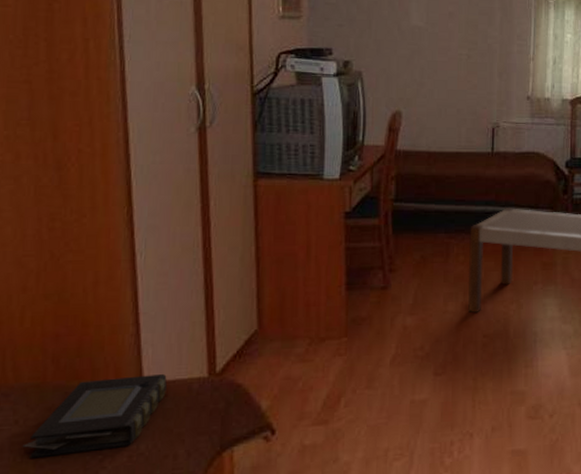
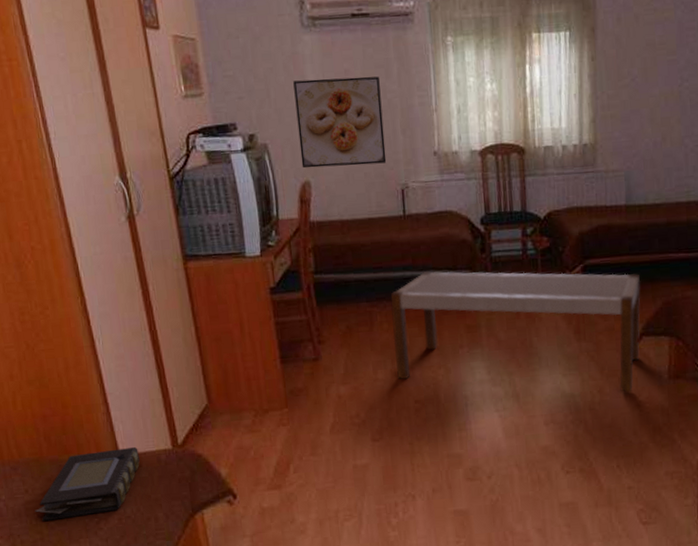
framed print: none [395,16,482,102] -> present [293,76,387,168]

